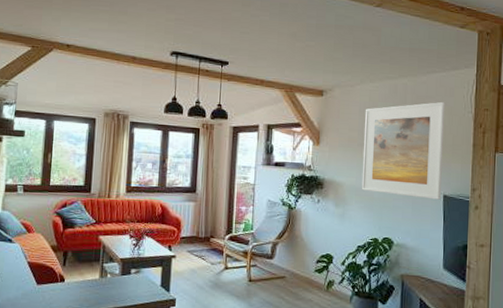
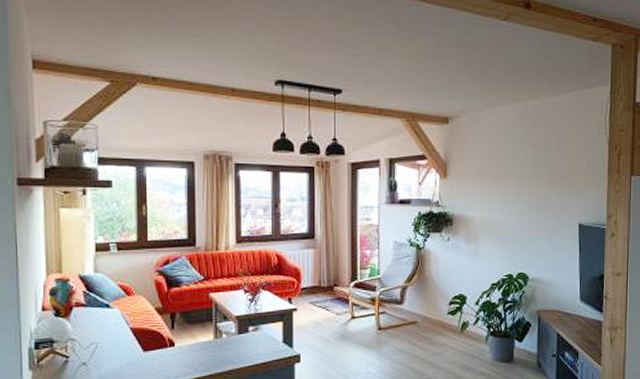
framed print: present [361,101,446,200] -> none [493,123,579,229]

